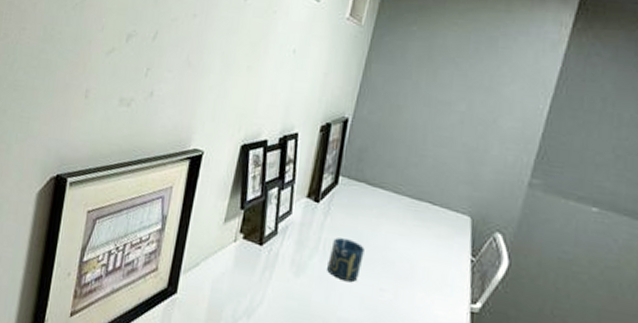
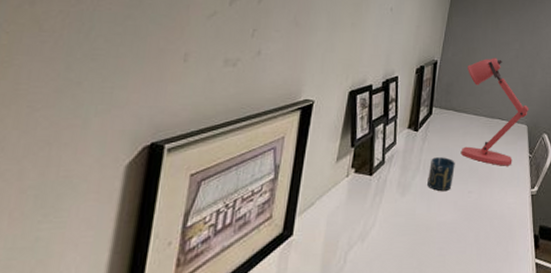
desk lamp: none [374,120,476,267] -> present [462,58,529,166]

